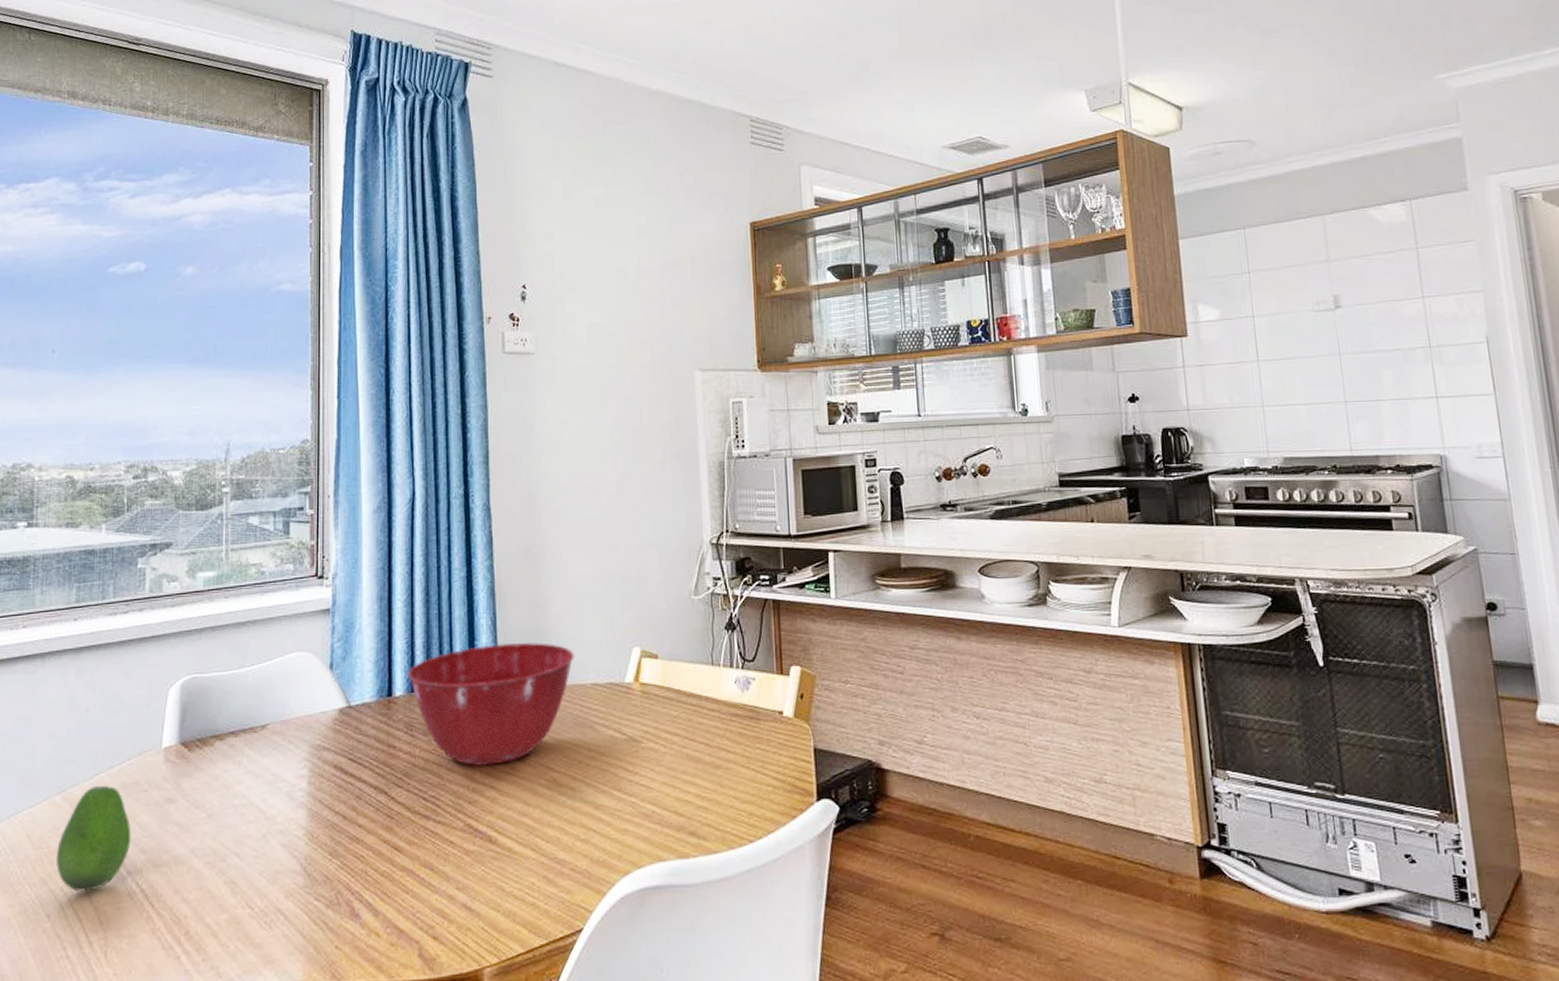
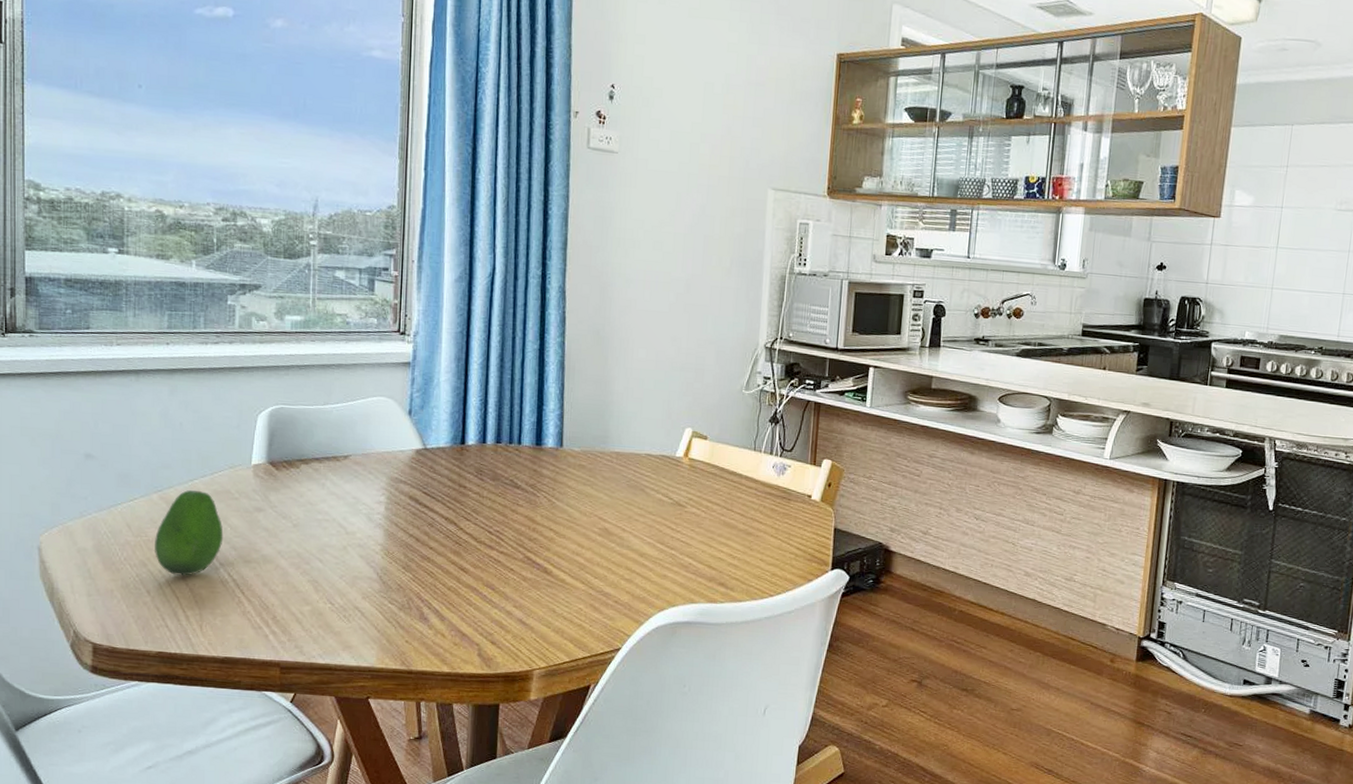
mixing bowl: present [407,642,574,767] -> none [480,411,633,512]

